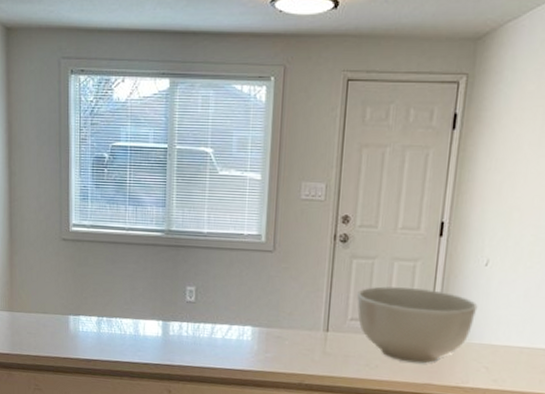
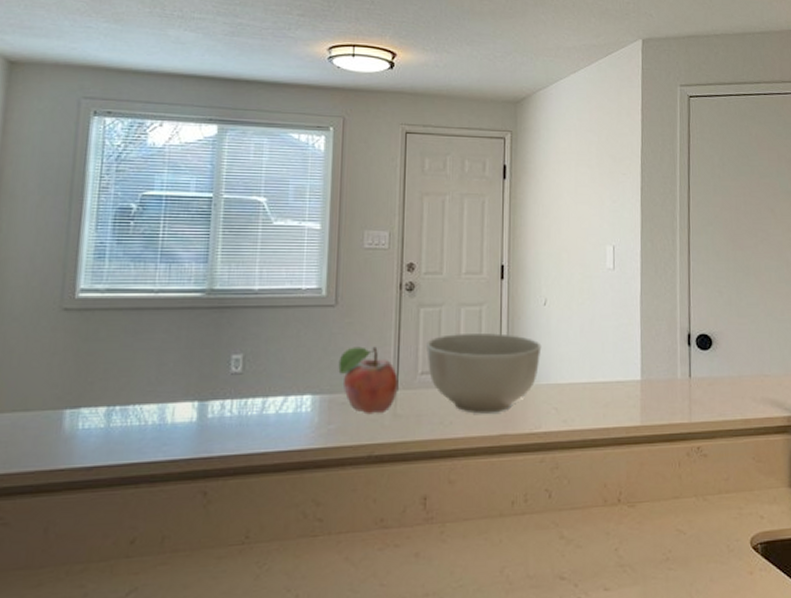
fruit: none [275,289,329,350] -> present [338,346,399,415]

